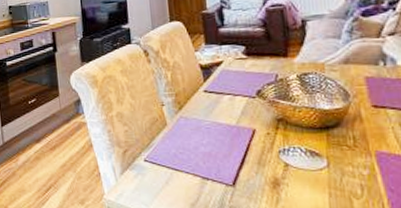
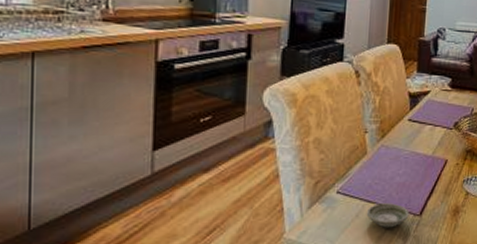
saucer: none [175,172,221,196] -> present [366,203,409,228]

